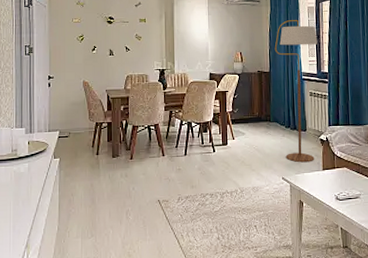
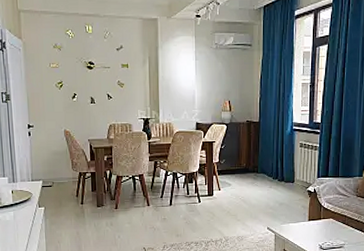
floor lamp: present [274,20,318,163] -> none [265,66,312,214]

